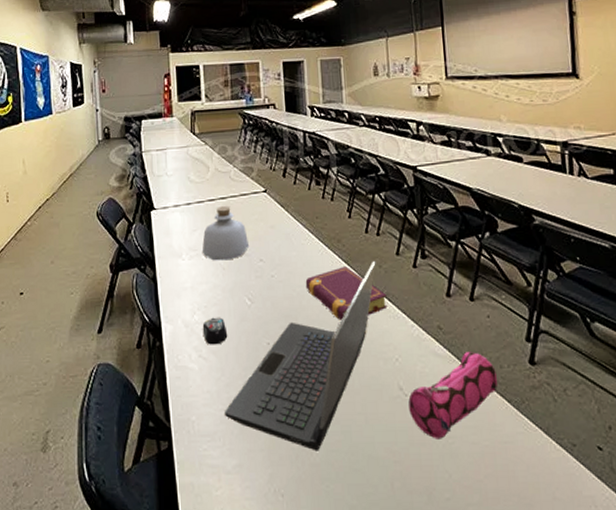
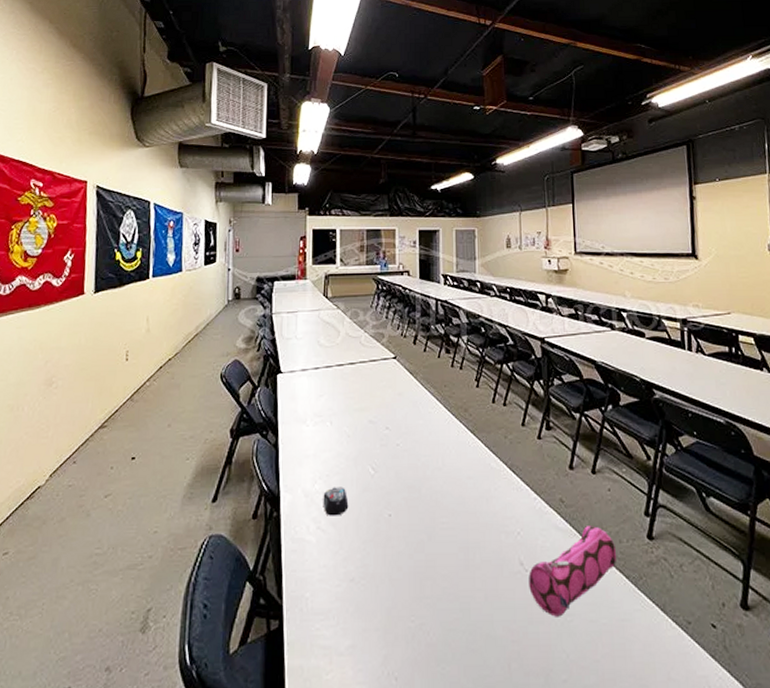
bottle: present [202,205,250,261] -> none [327,371,376,428]
laptop computer: present [225,261,376,451] -> none [341,432,502,631]
book: present [305,266,388,320] -> none [430,436,511,491]

